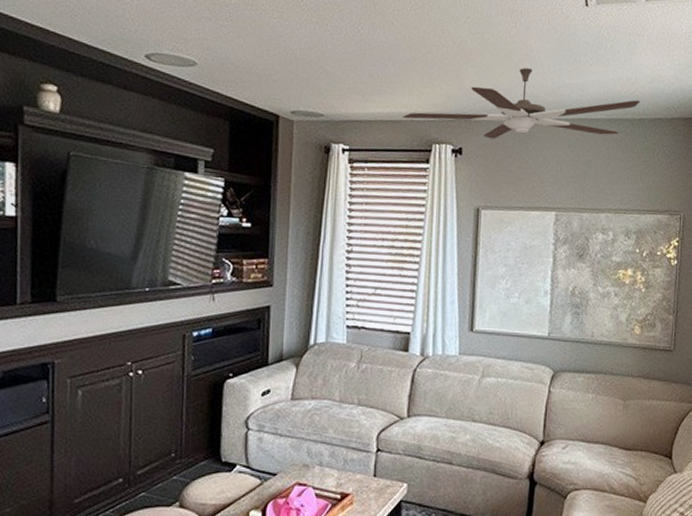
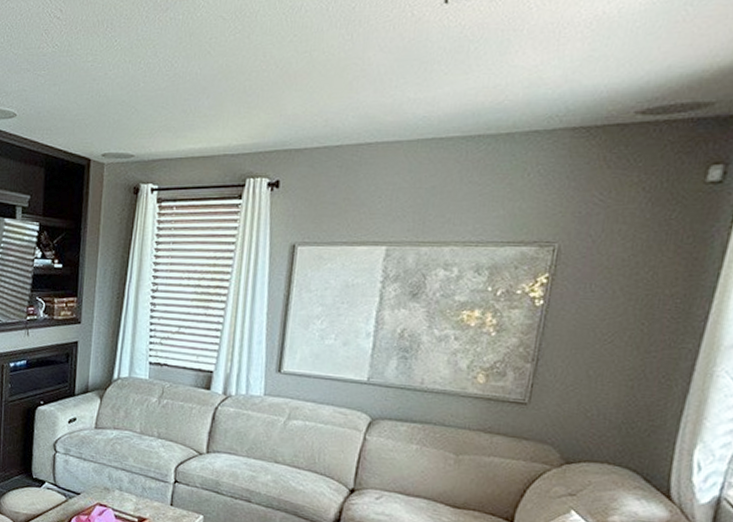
ceiling fan: present [403,68,640,139] -> none [215,86,511,169]

